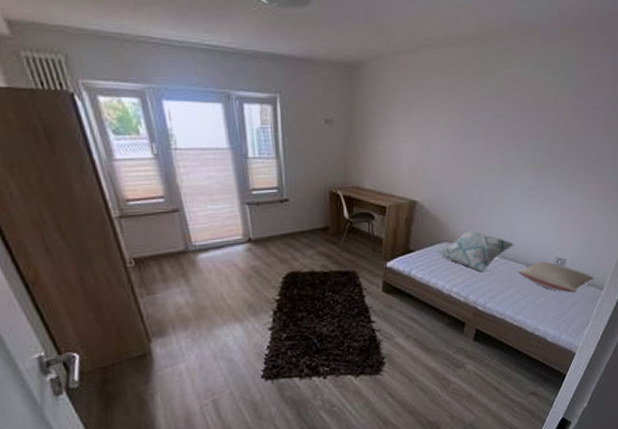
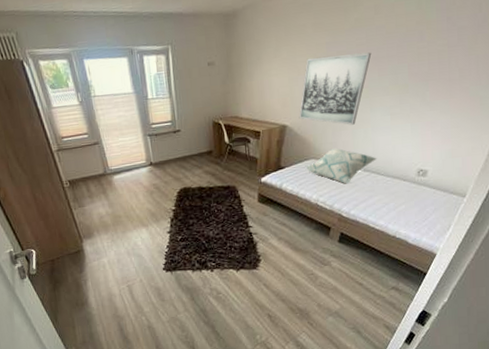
wall art: none [430,125,509,205] -> present [299,52,372,125]
pillow: present [518,261,594,293] -> none [380,173,457,201]

